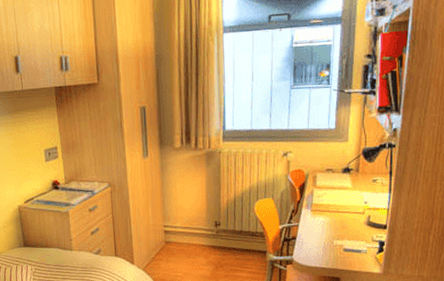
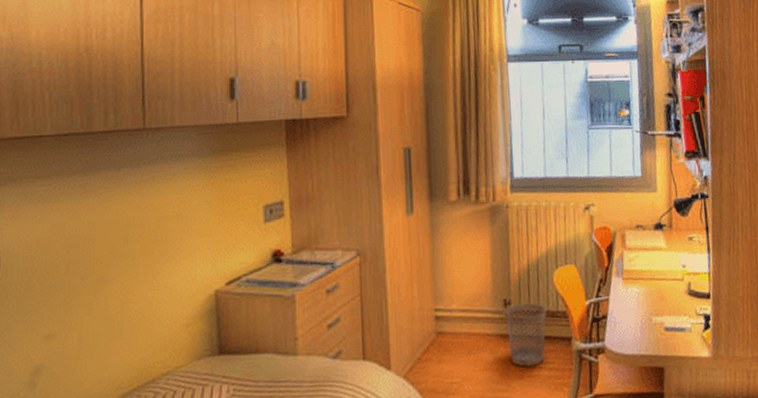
wastebasket: none [216,225,248,270] -> present [506,303,547,367]

